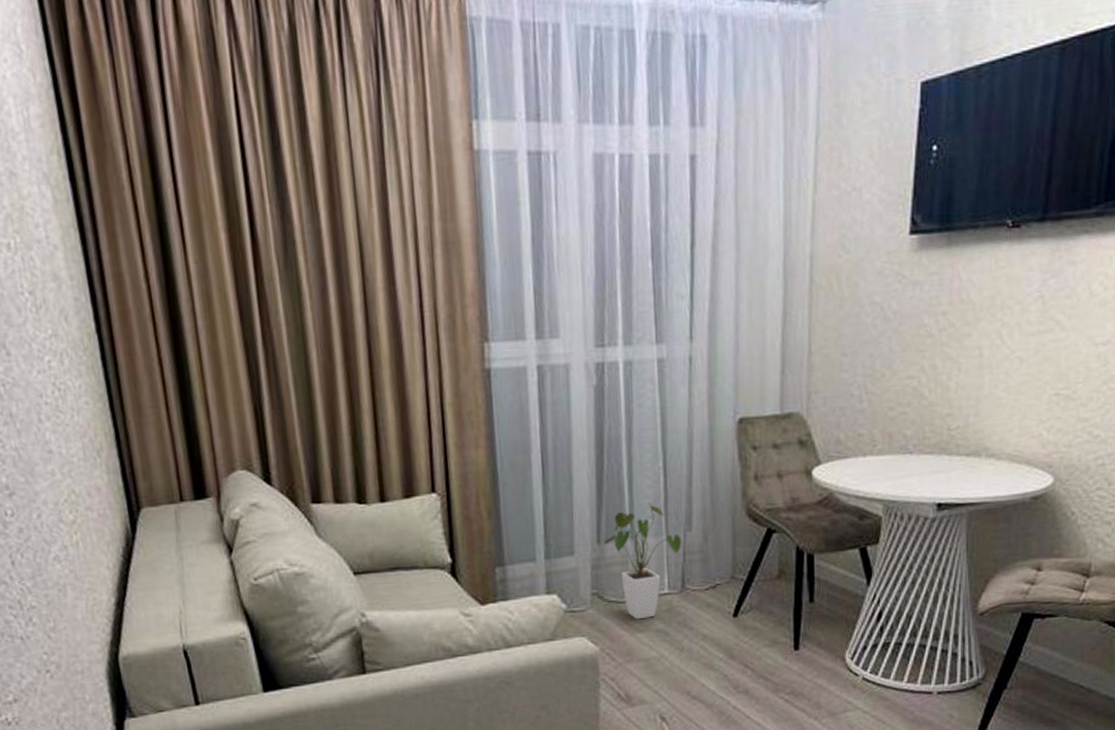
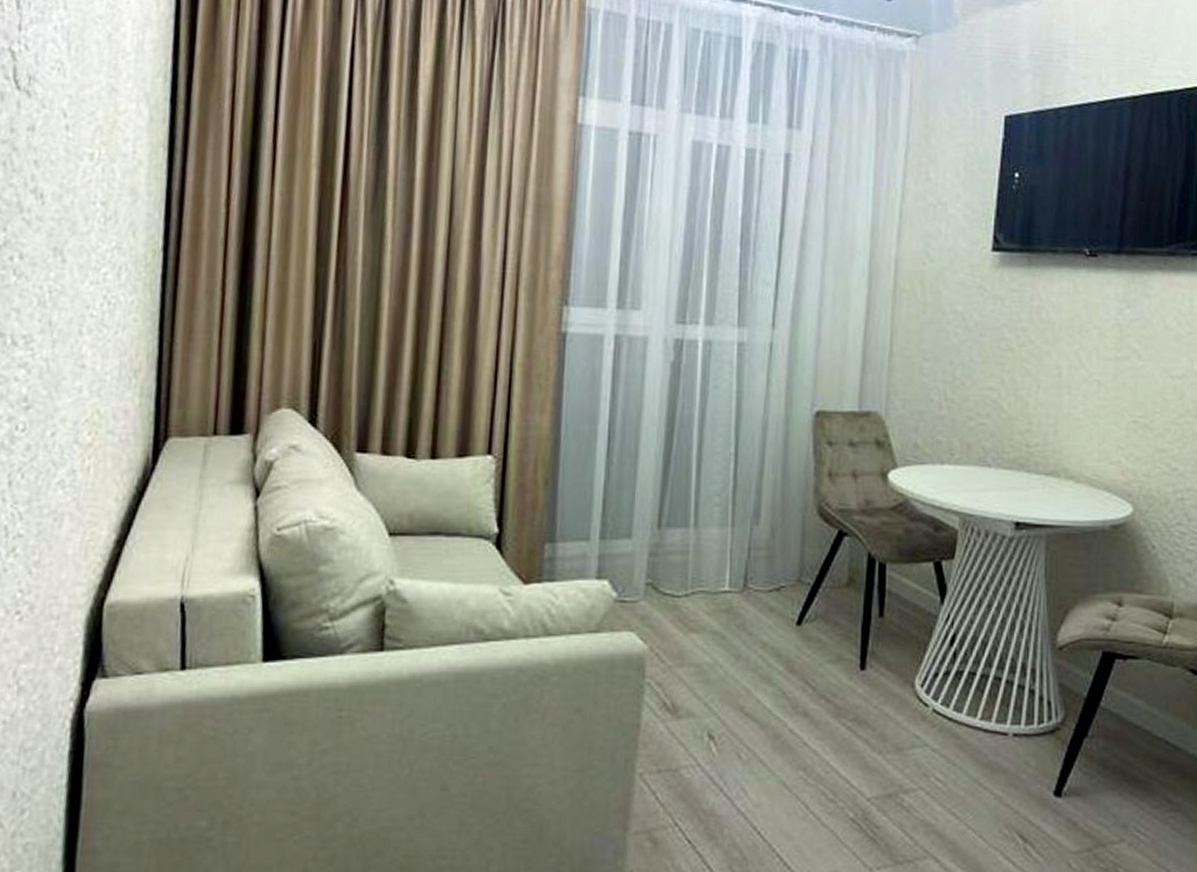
house plant: present [604,503,682,620] -> none [665,490,748,618]

